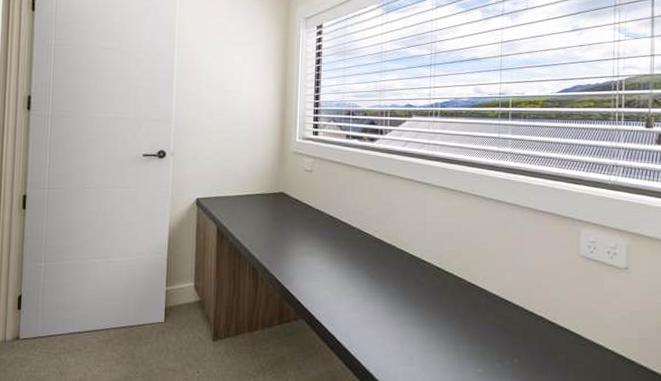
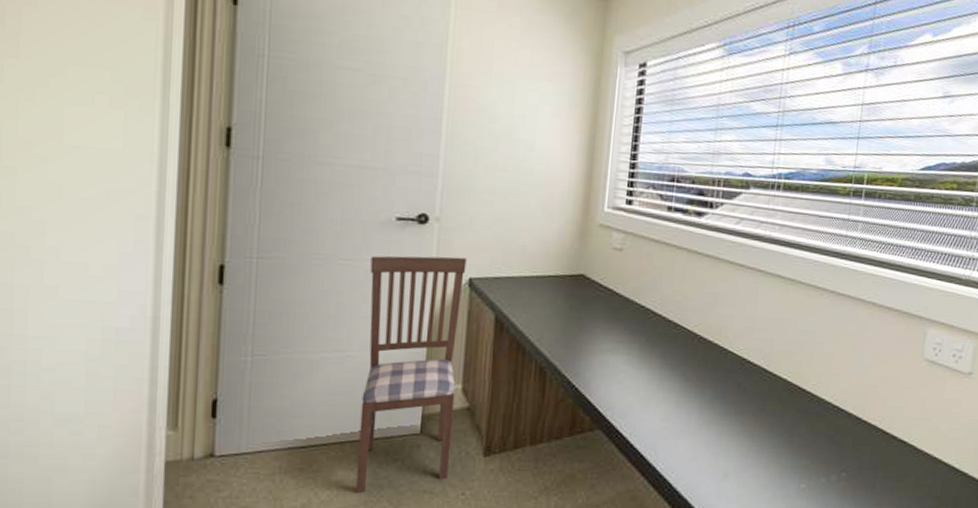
dining chair: none [118,182,194,370] -> present [355,255,467,493]

